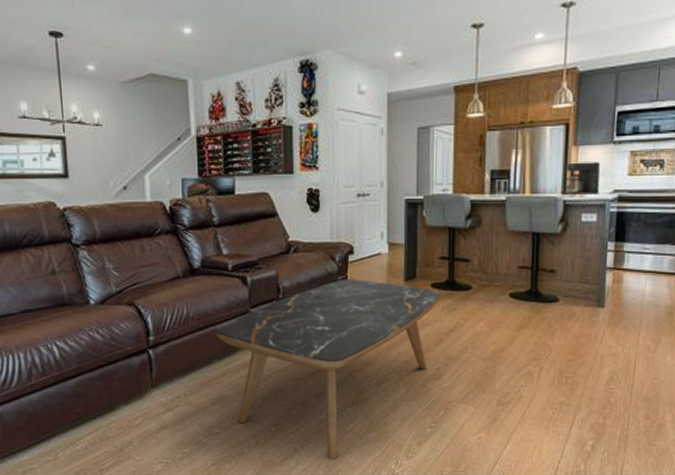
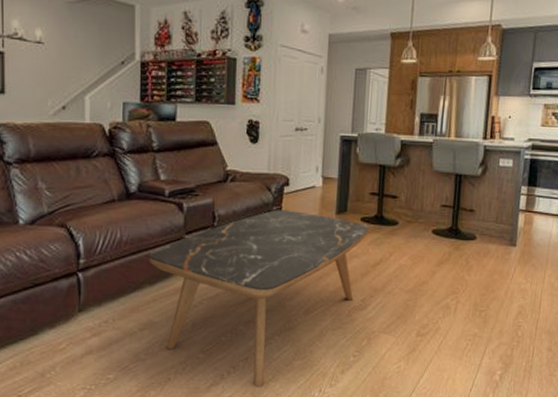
coffee maker: present [562,162,601,196] -> none [483,111,518,142]

